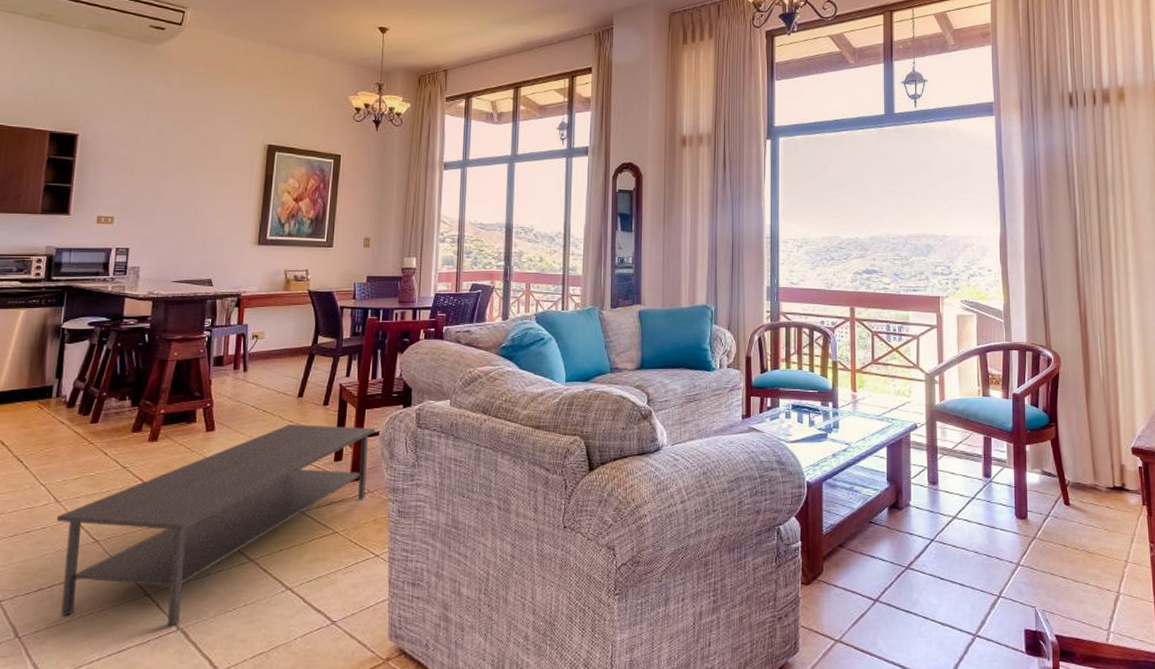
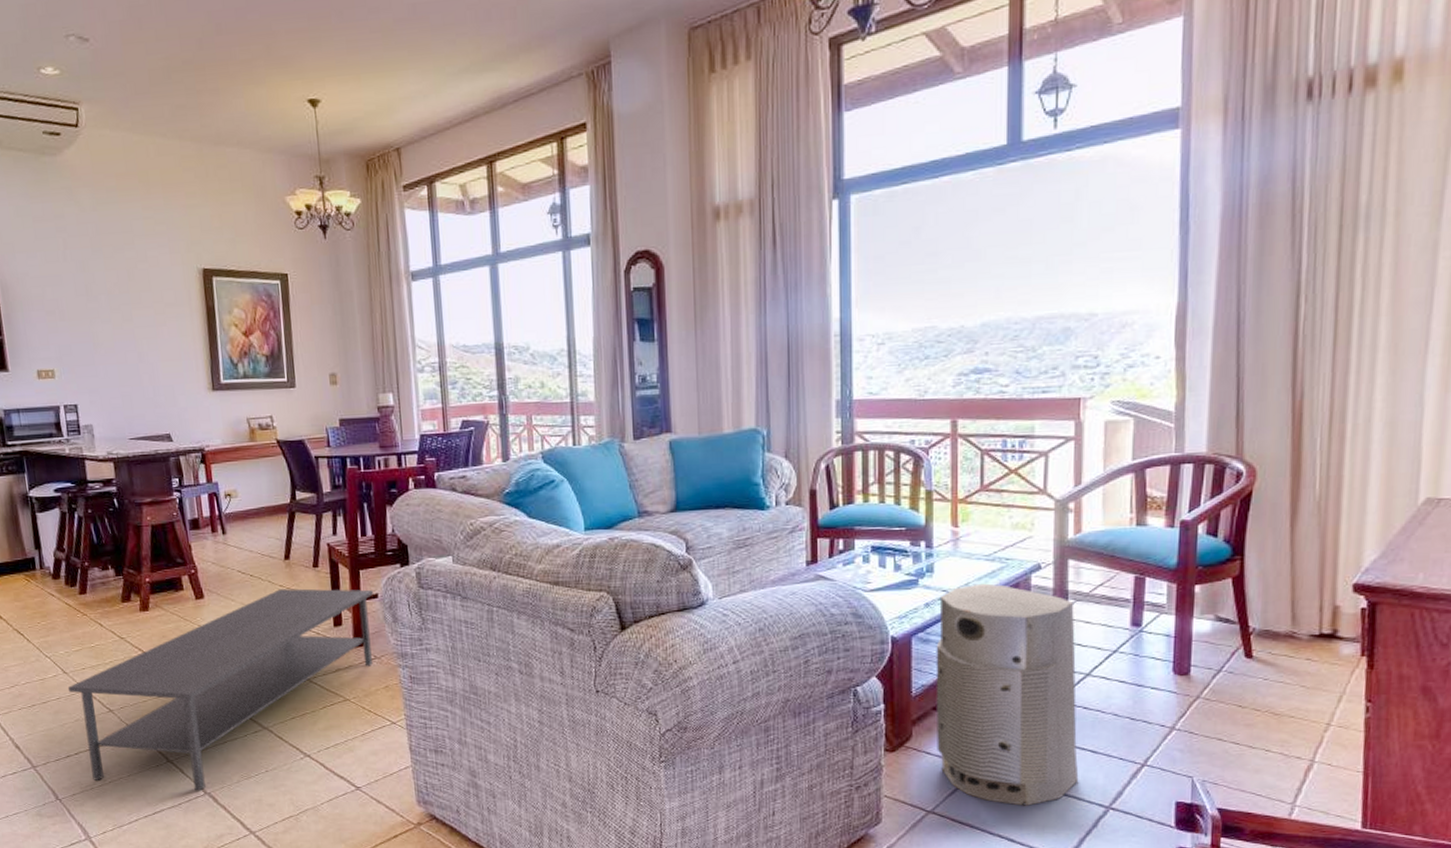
air purifier: none [841,438,952,635] -> present [936,583,1079,806]

